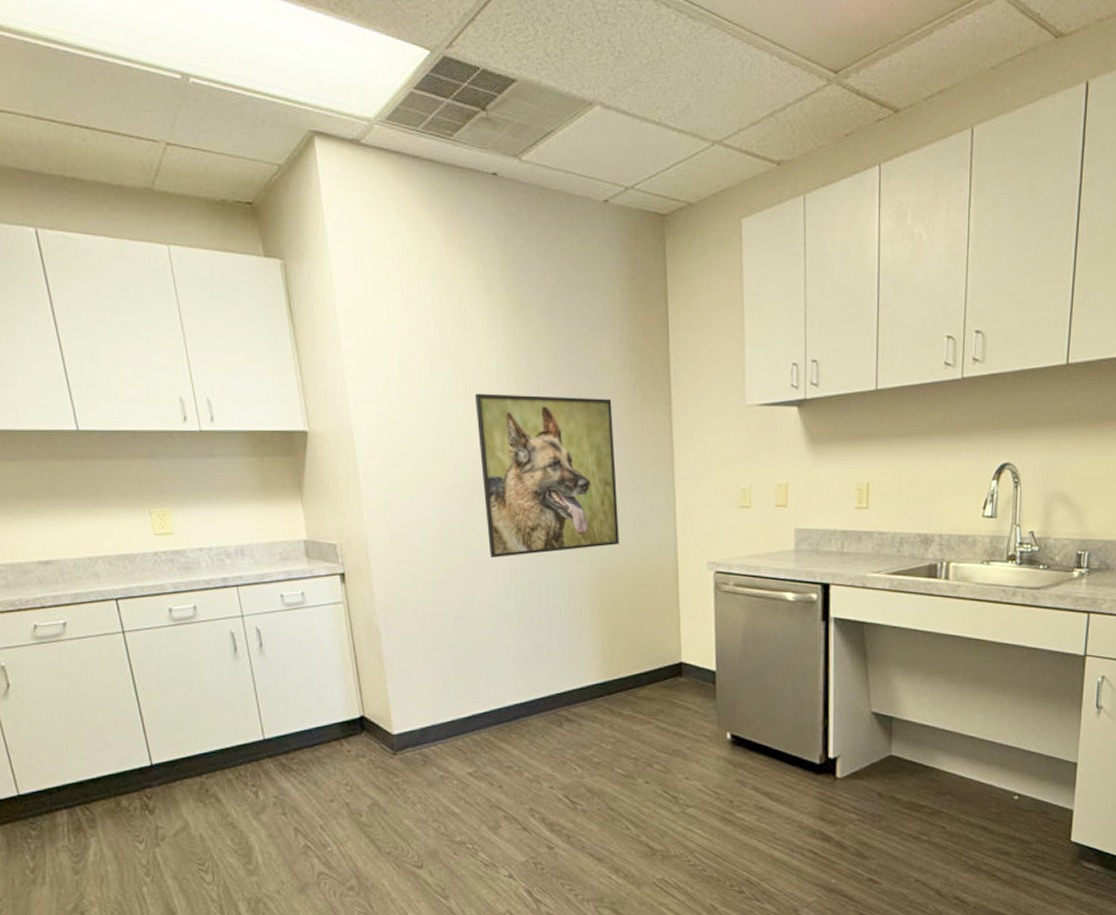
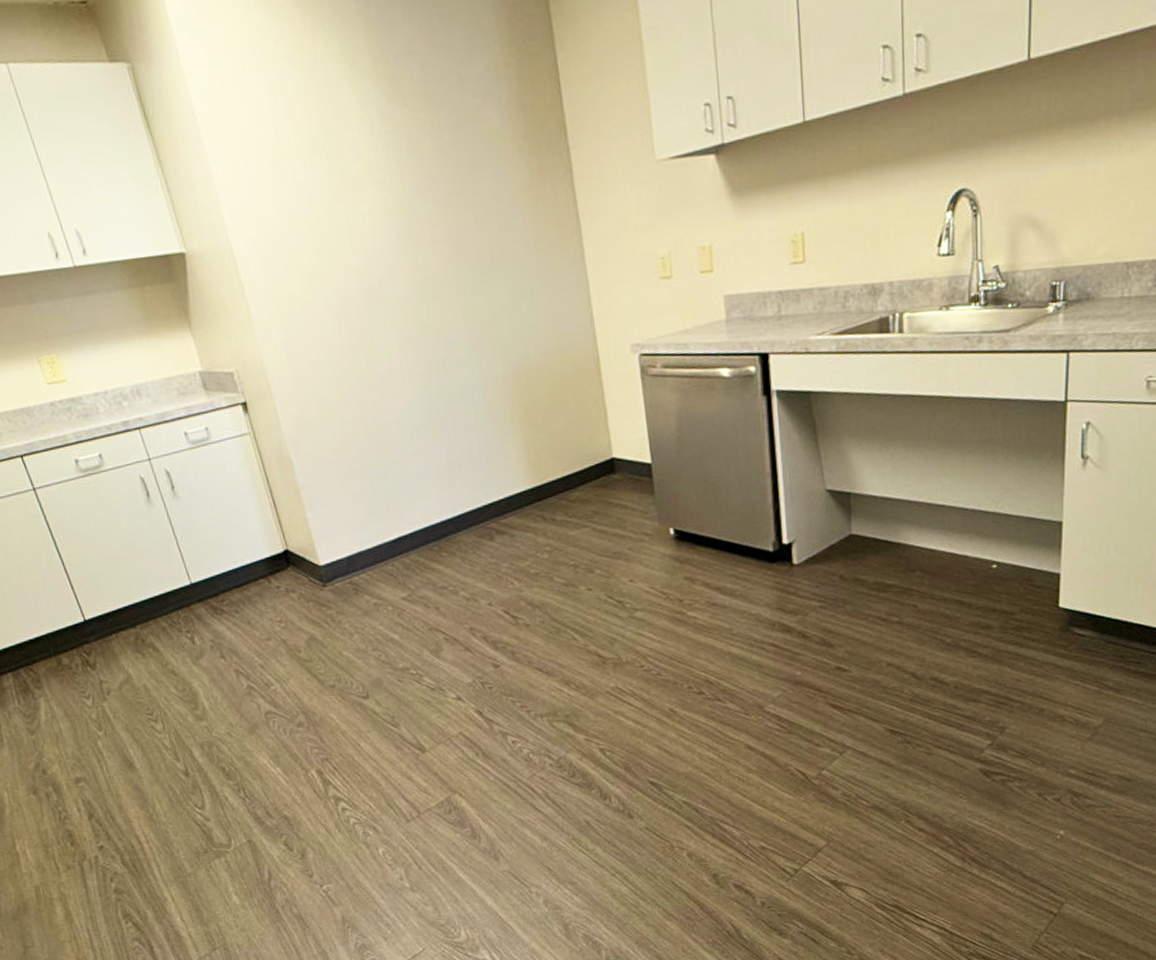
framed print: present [474,393,619,557] -> none [355,173,532,367]

